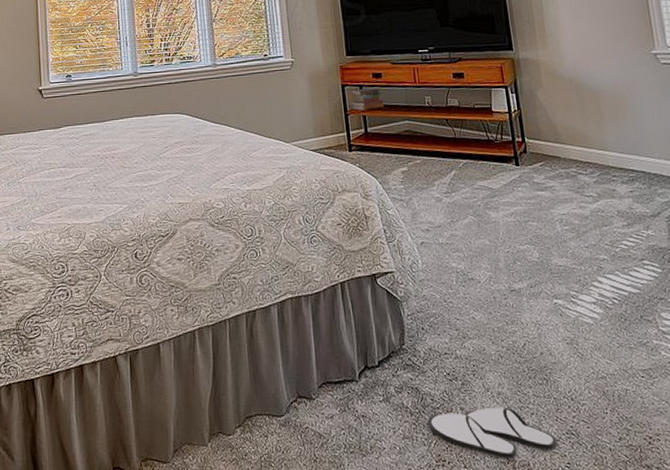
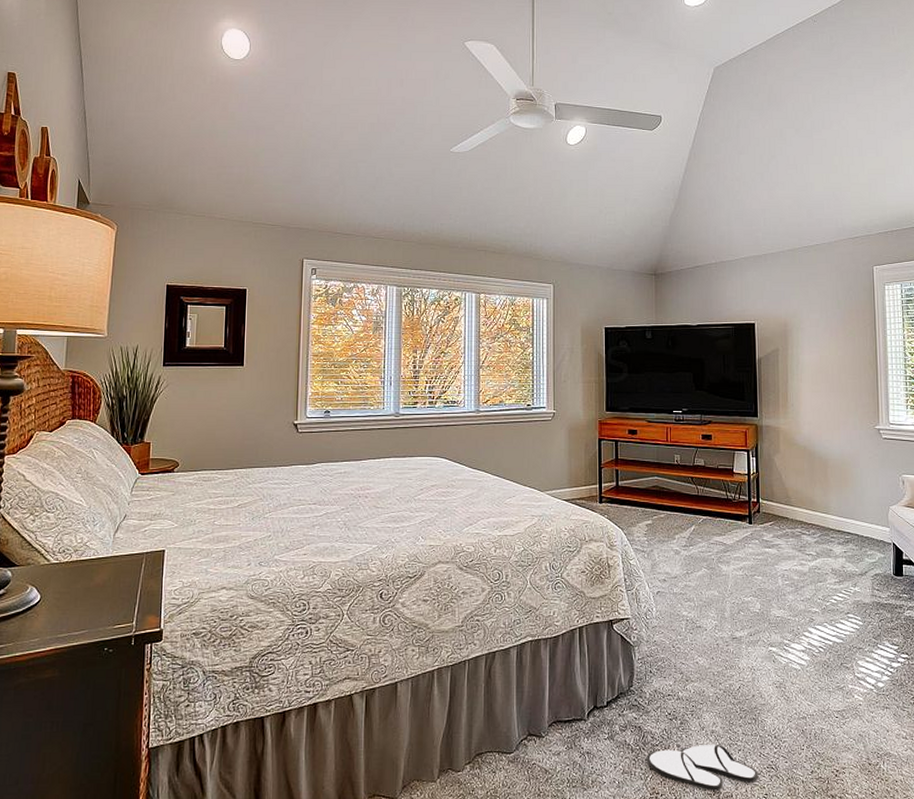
books: present [348,87,384,112] -> none [603,443,636,466]

